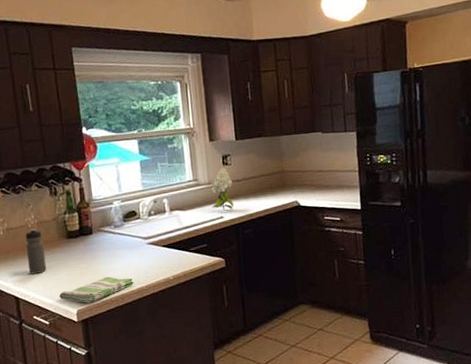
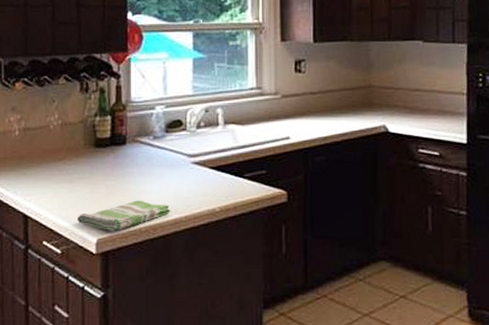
water bottle: present [25,228,47,274] -> none [44,131,66,188]
flower: present [211,167,234,210] -> none [276,75,306,129]

